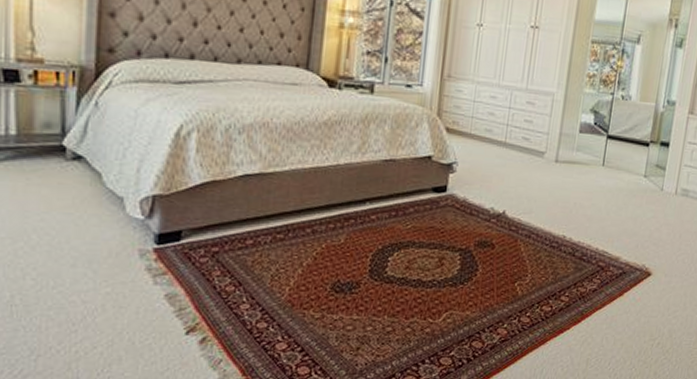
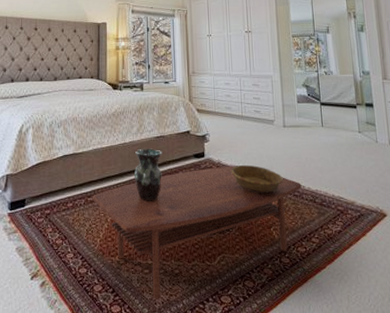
coffee table: none [282,205,563,362] -> present [92,166,302,301]
vase: none [346,174,390,244] -> present [134,148,163,201]
decorative bowl: none [478,205,543,243] -> present [231,164,284,194]

